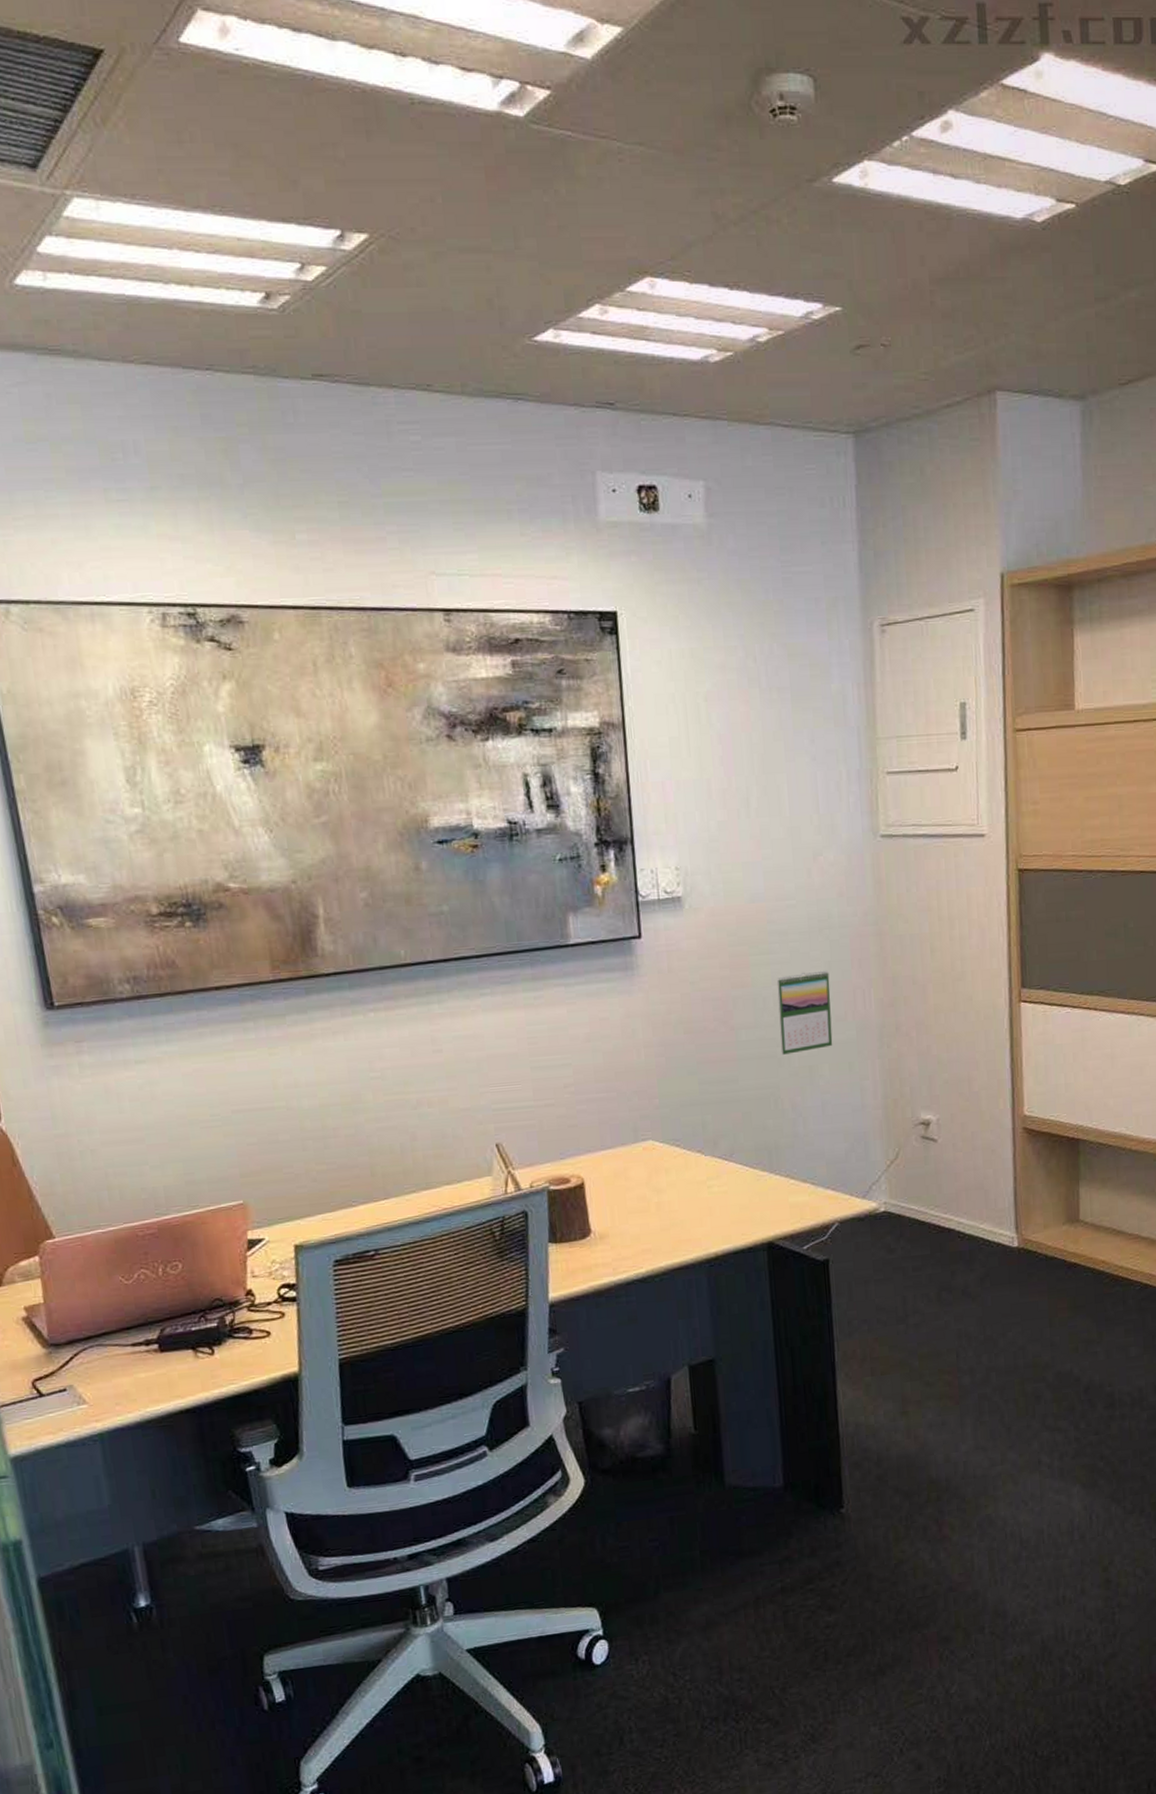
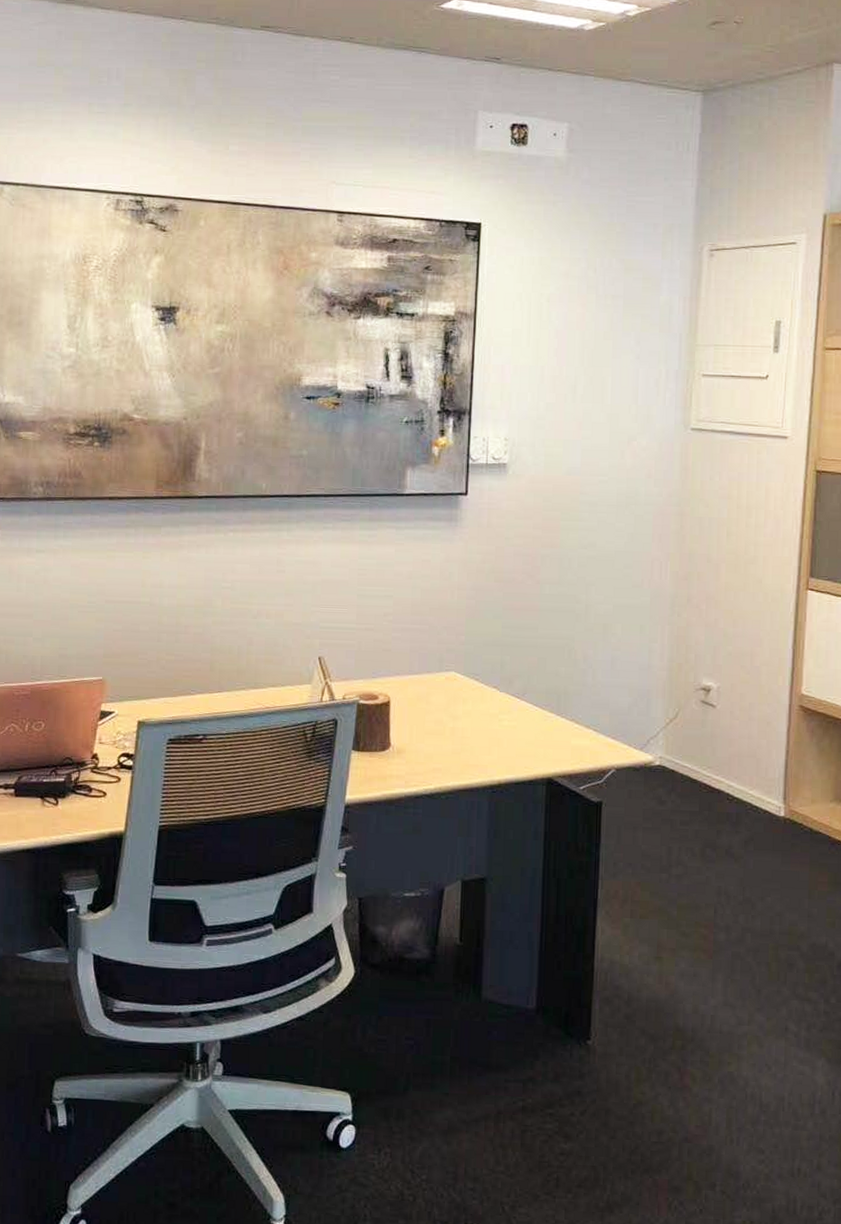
calendar: present [776,970,833,1055] -> none [579,540,631,611]

